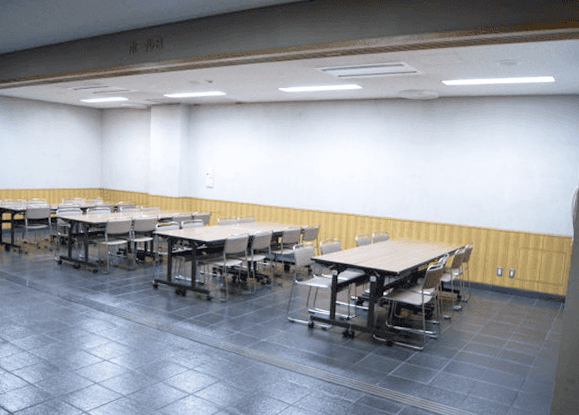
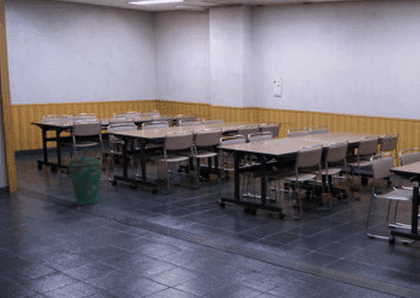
trash can: none [19,236,51,282] -> present [67,155,103,205]

